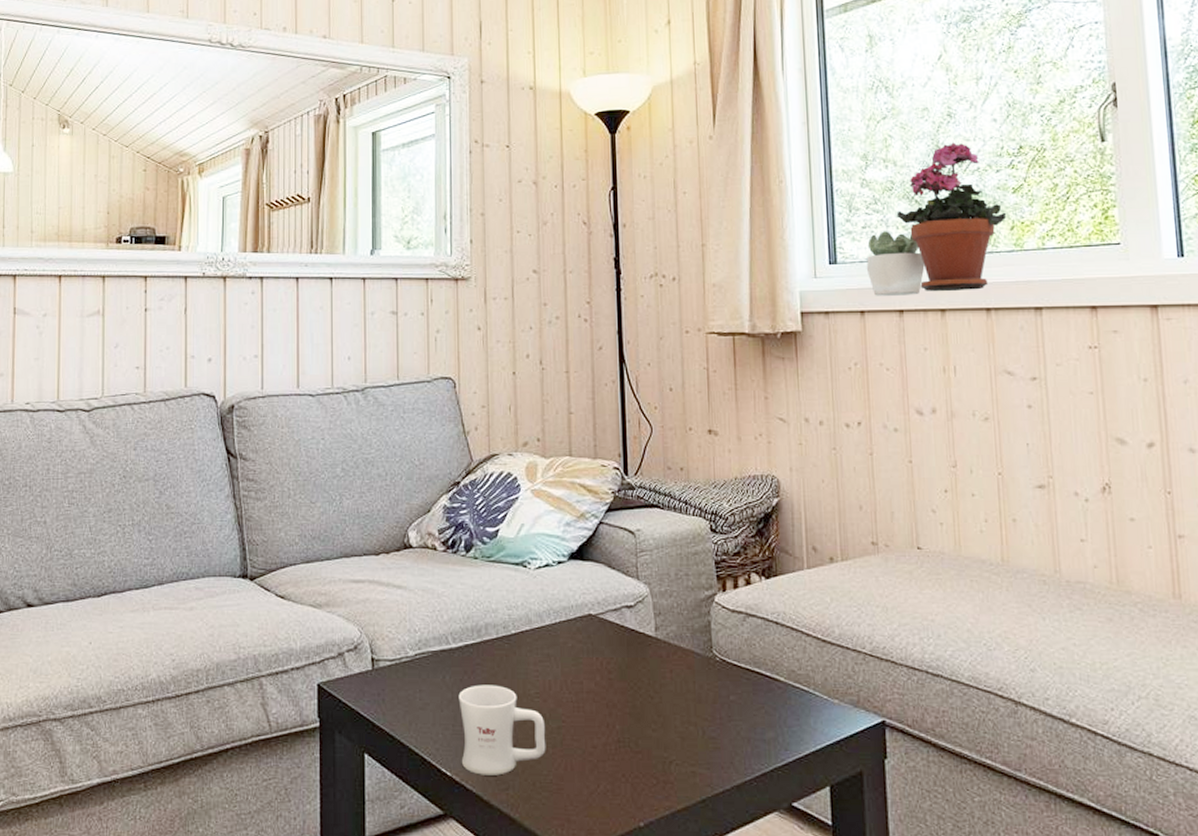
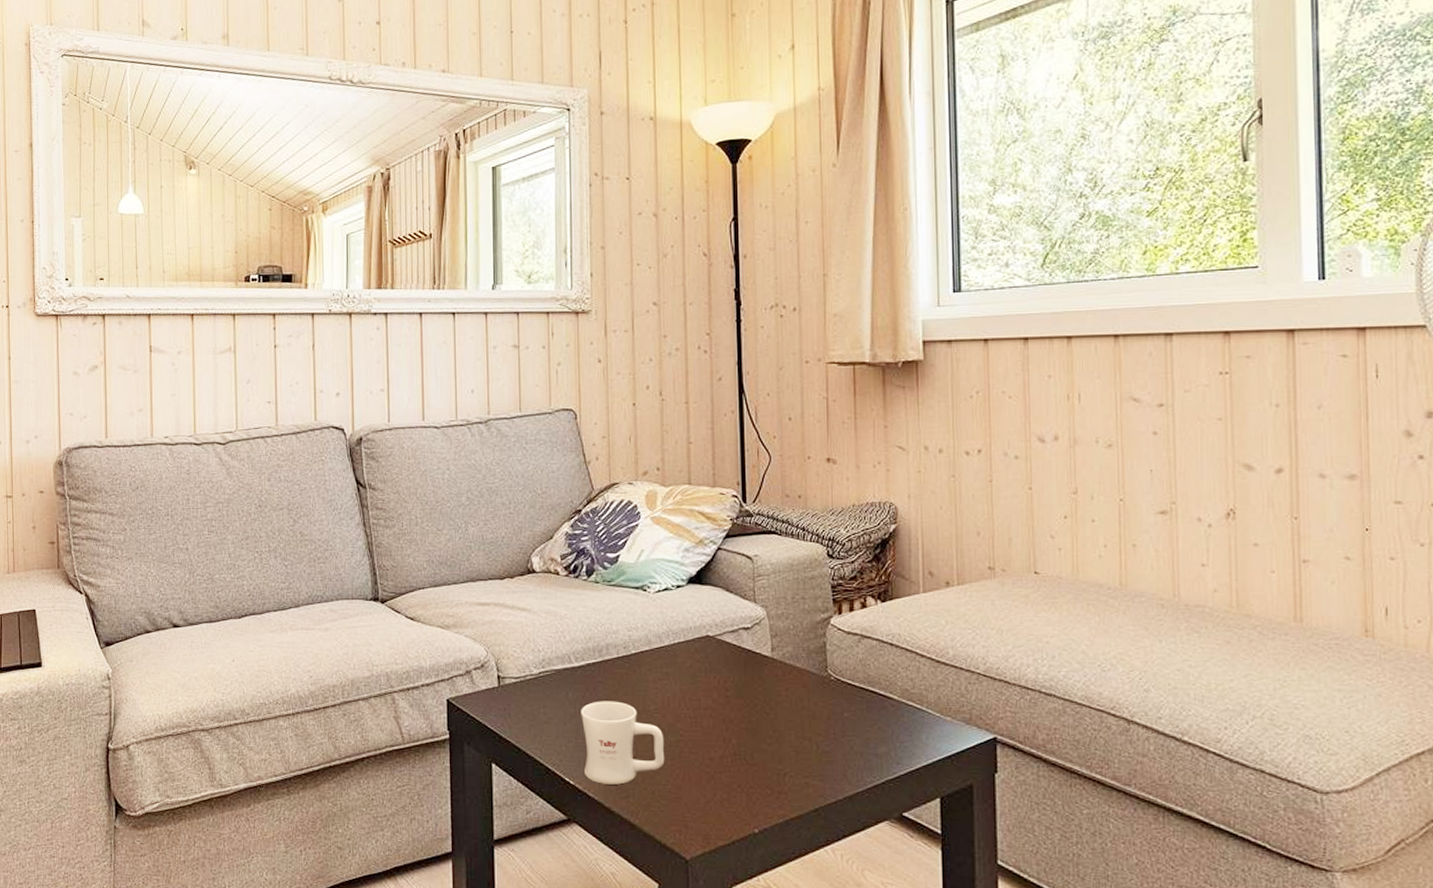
succulent plant: present [866,231,925,296] -> none [991,258,1052,324]
potted plant: present [896,142,1007,292] -> none [1024,165,1140,319]

